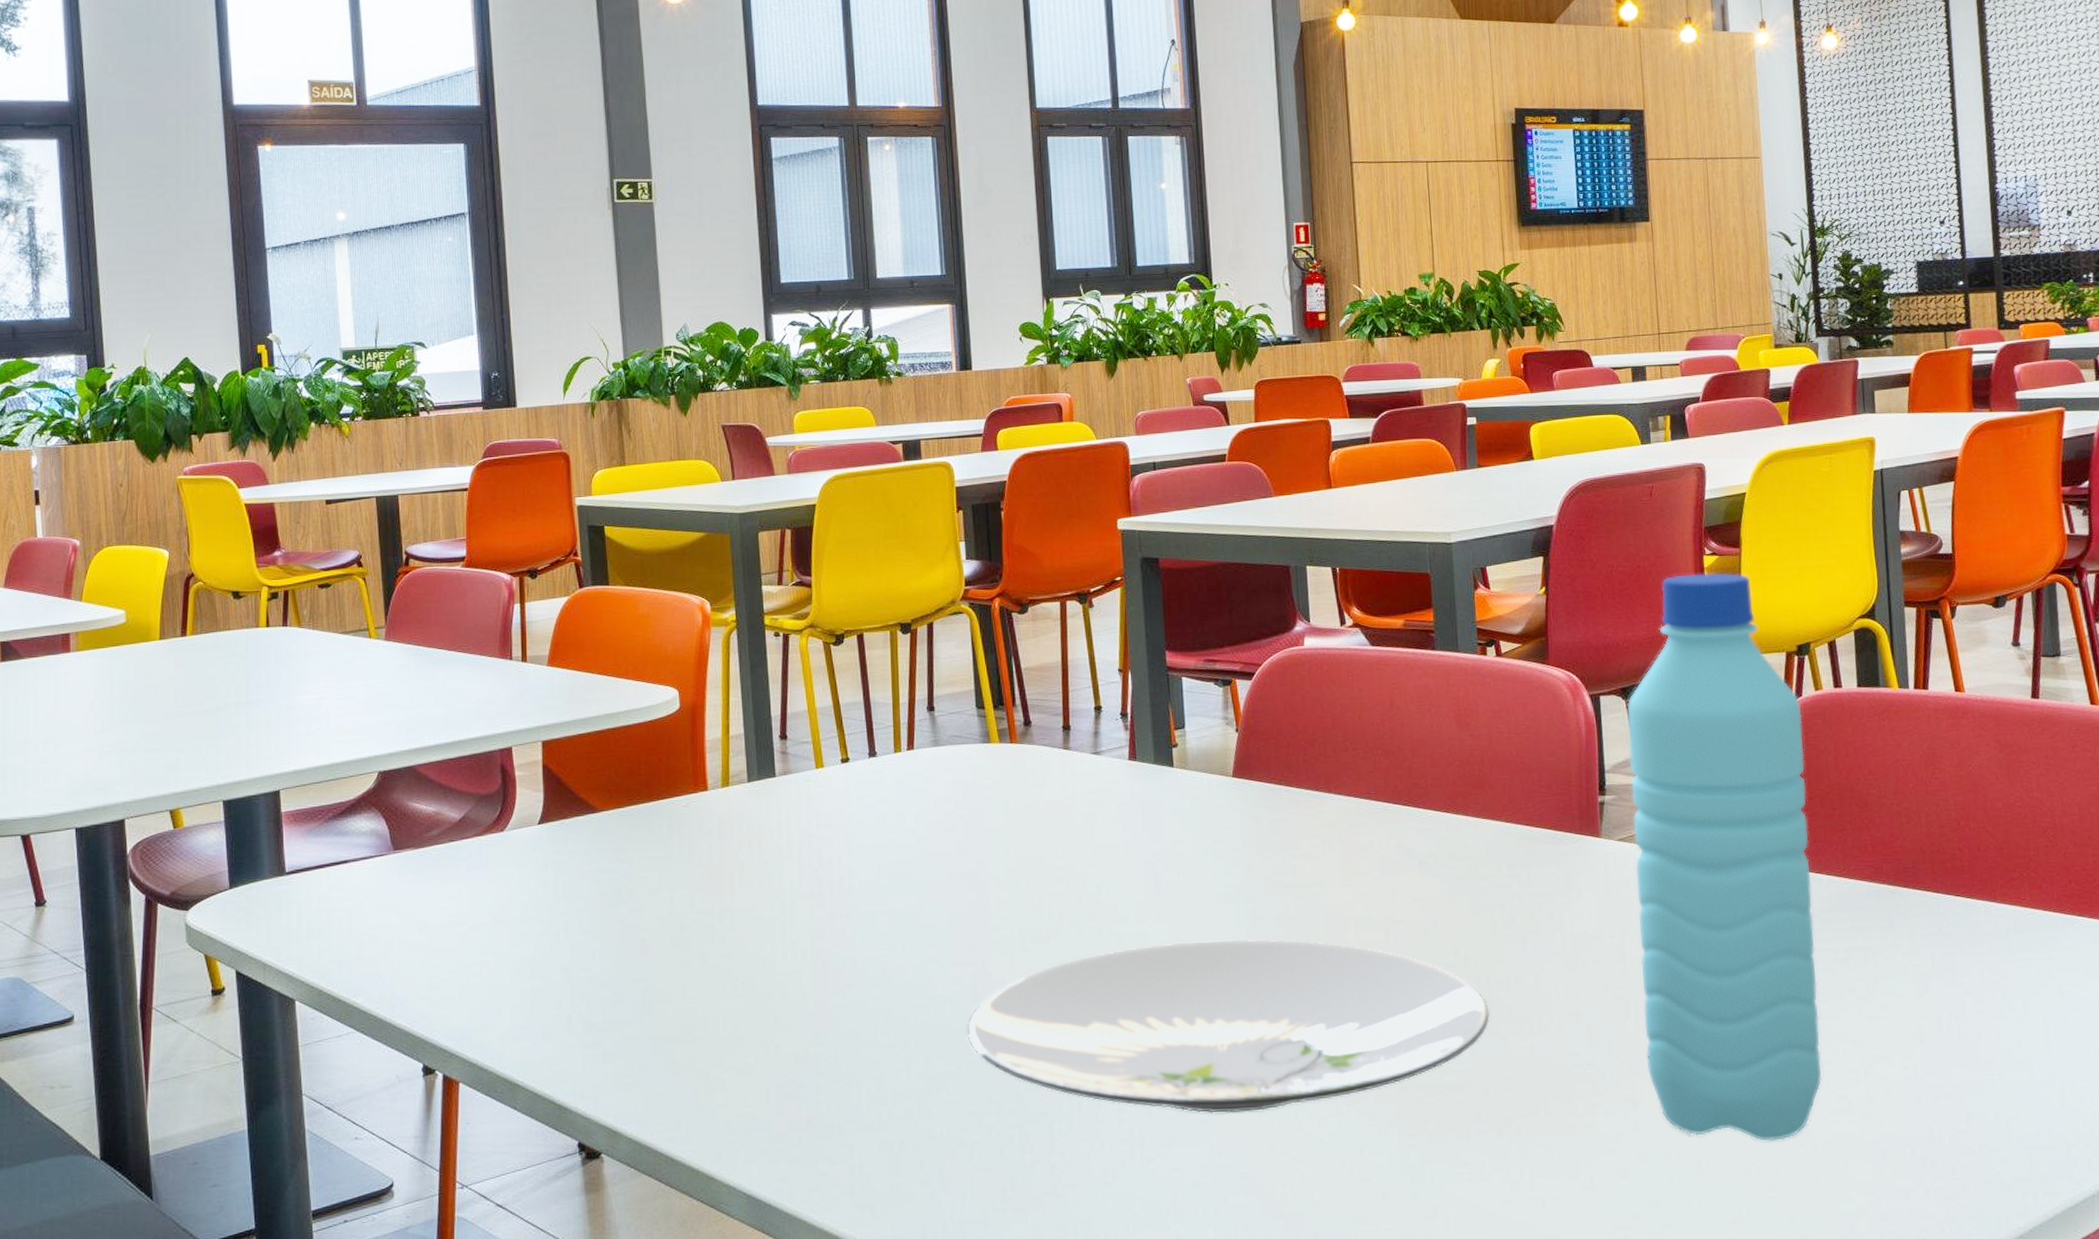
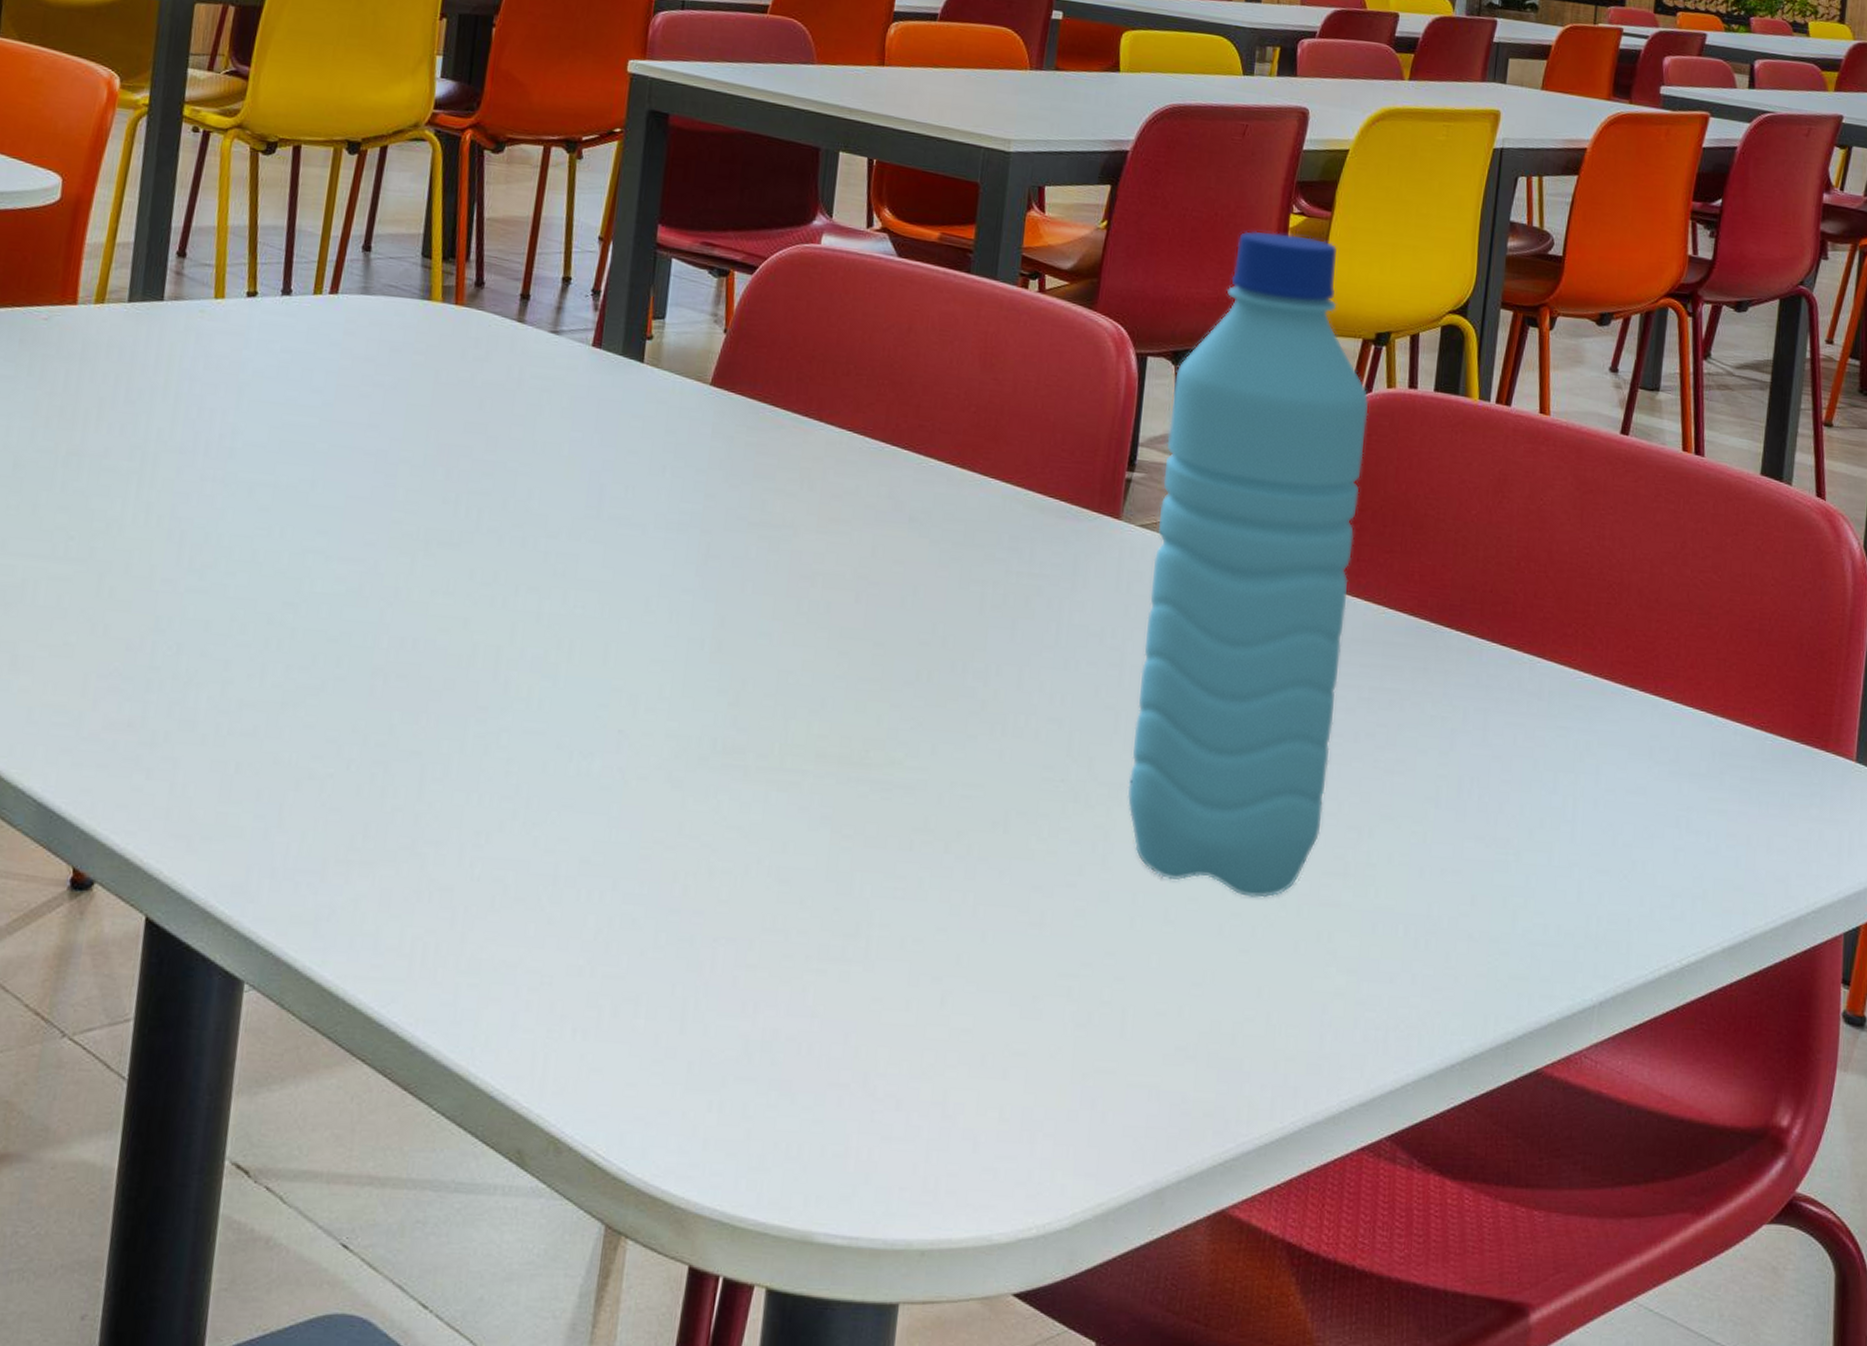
plate: present [966,939,1490,1114] -> none [341,569,960,784]

